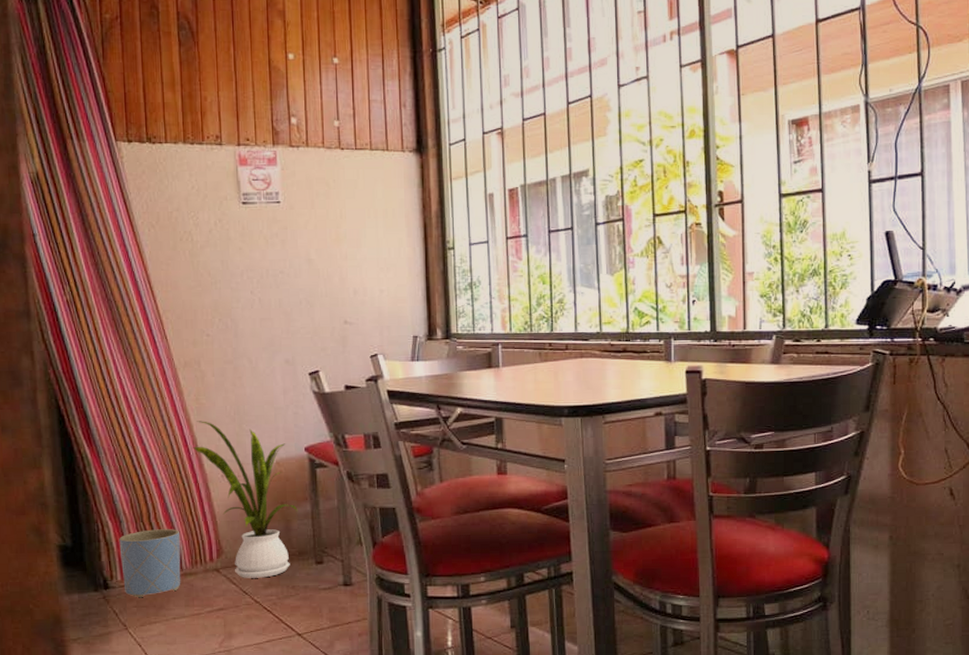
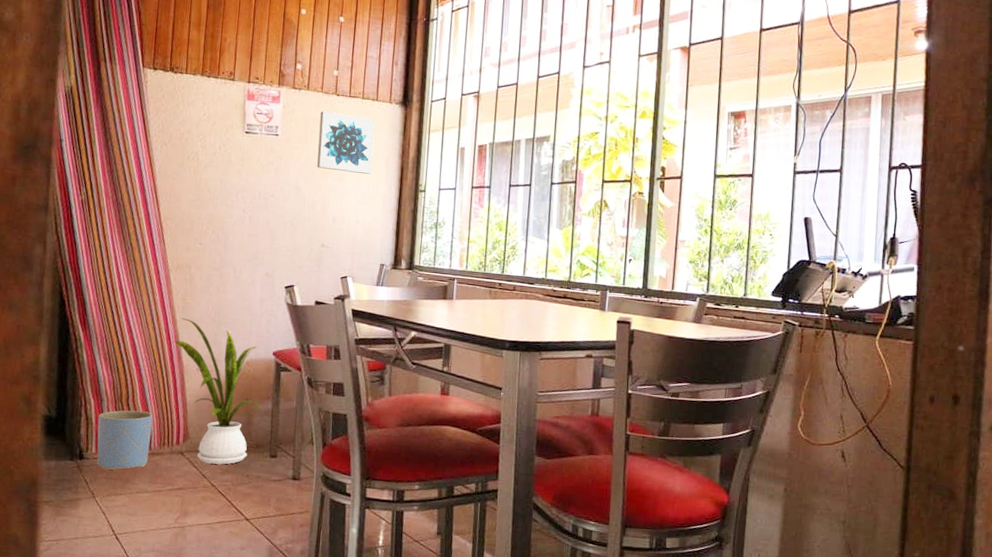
wall art: none [325,168,391,237] -> present [317,111,375,175]

